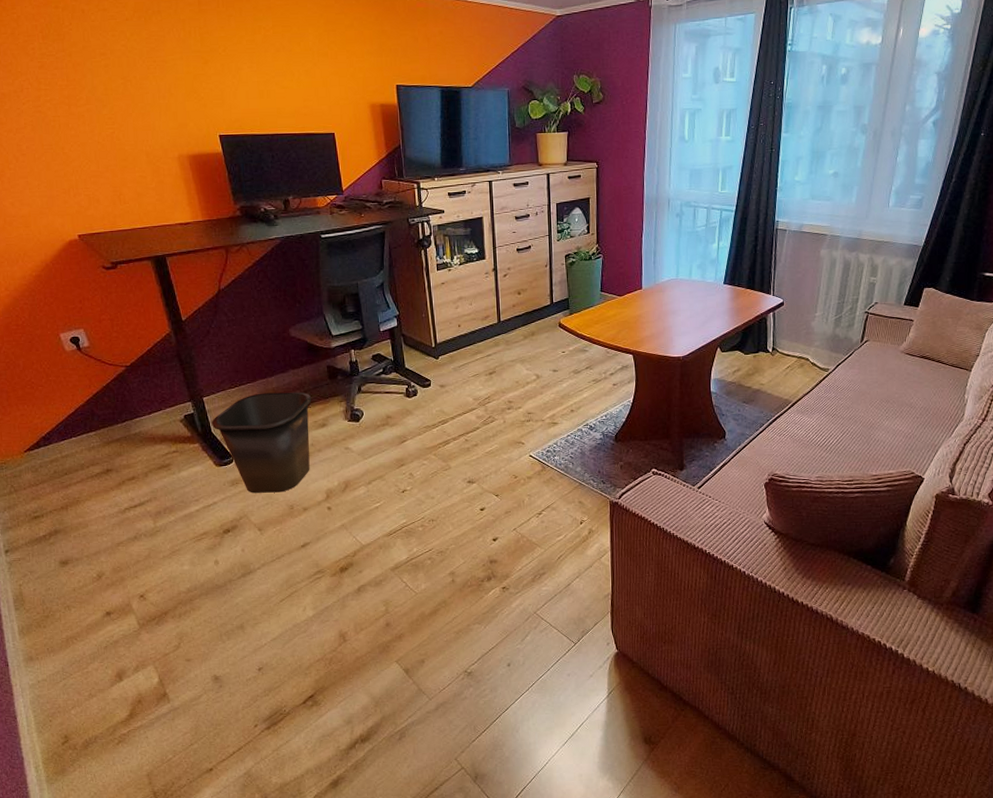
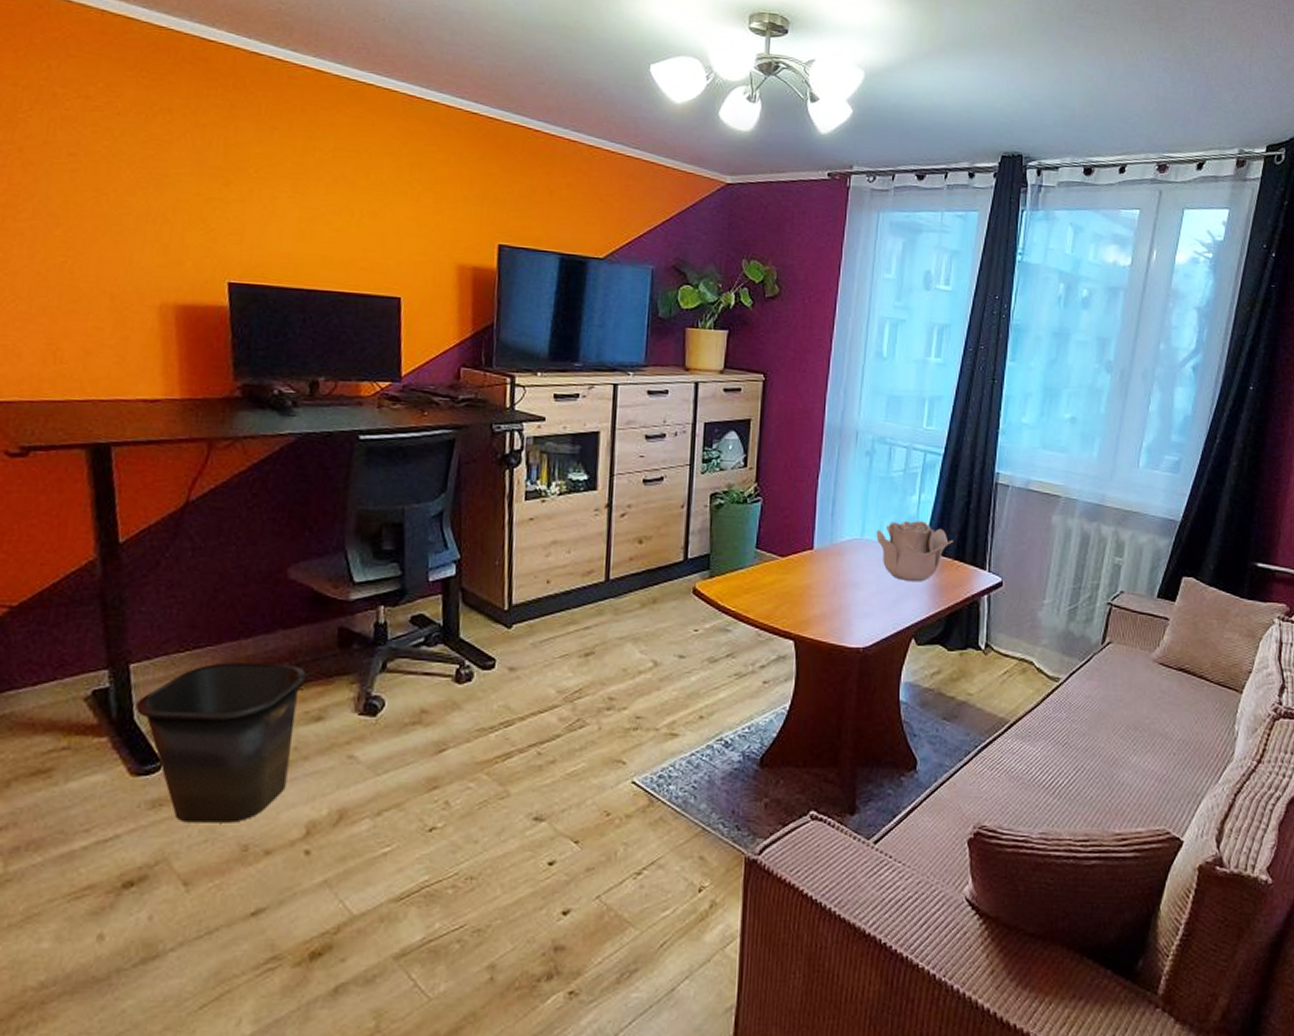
decorative bowl: none [687,262,745,307] -> present [876,520,953,582]

